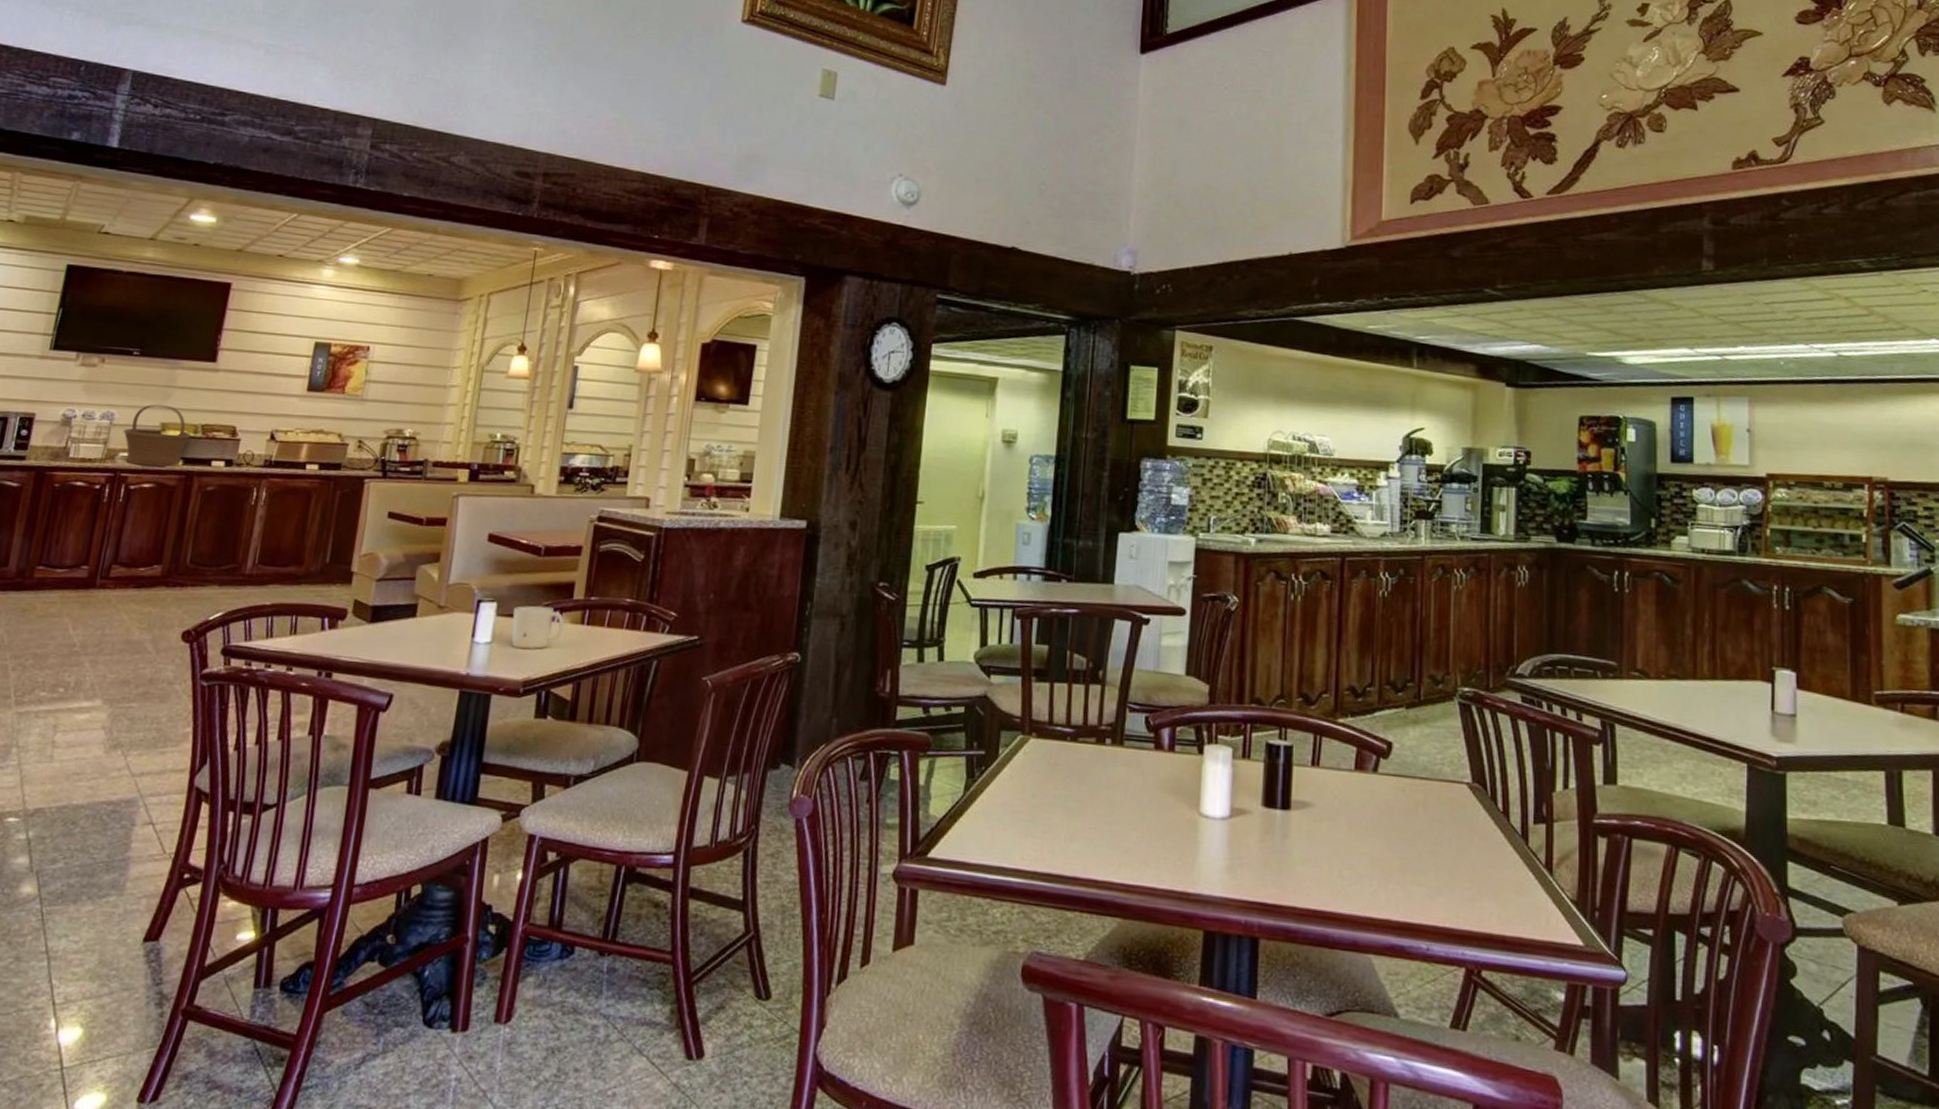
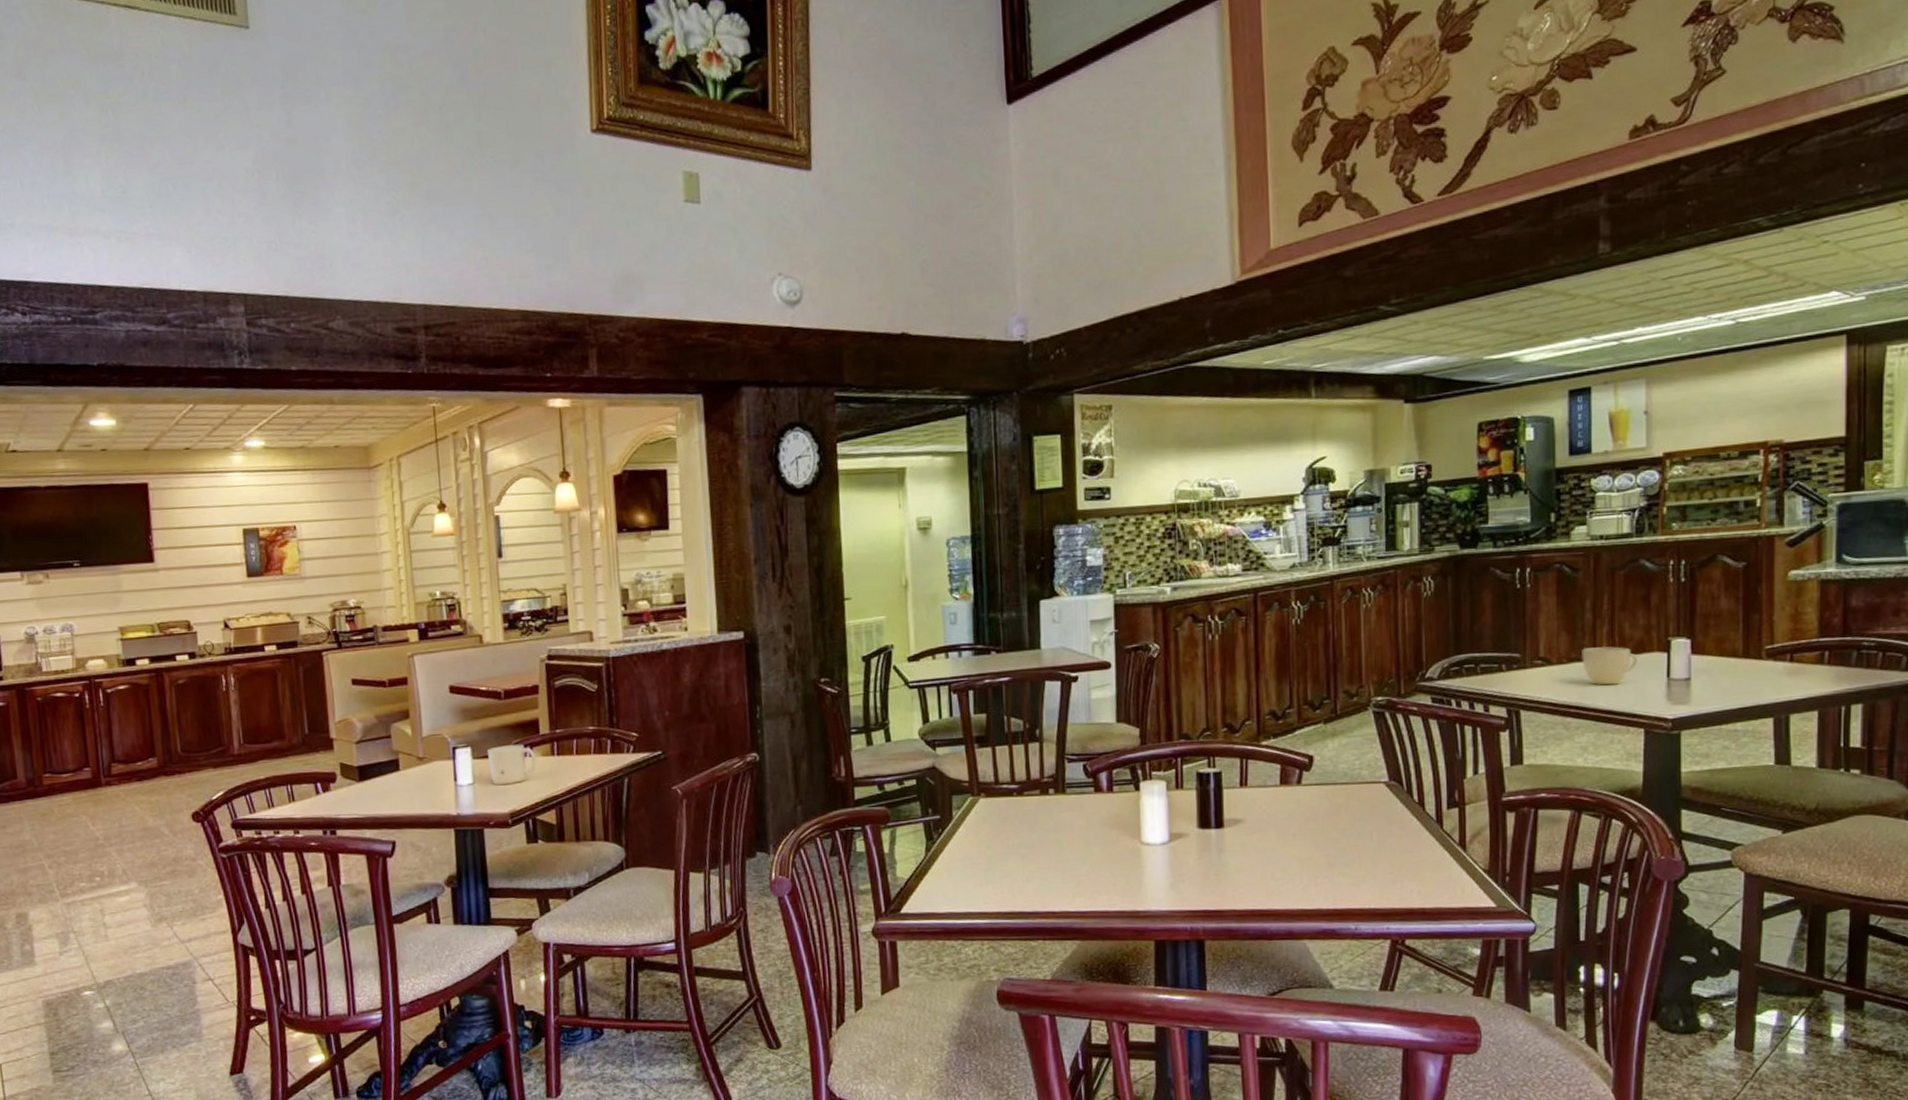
basket: present [123,404,192,467] -> none [86,609,151,670]
cup: none [1681,666,1741,711] -> present [1582,646,1639,686]

